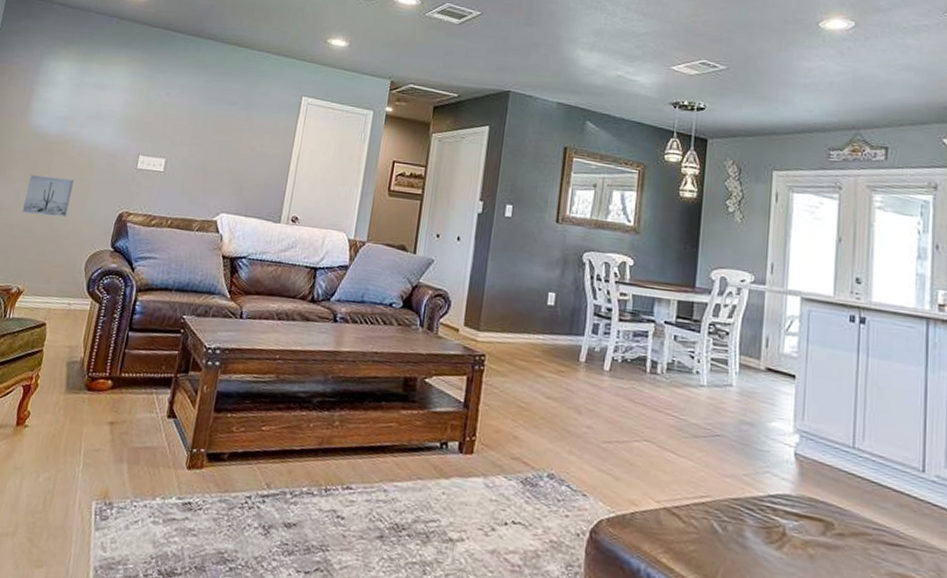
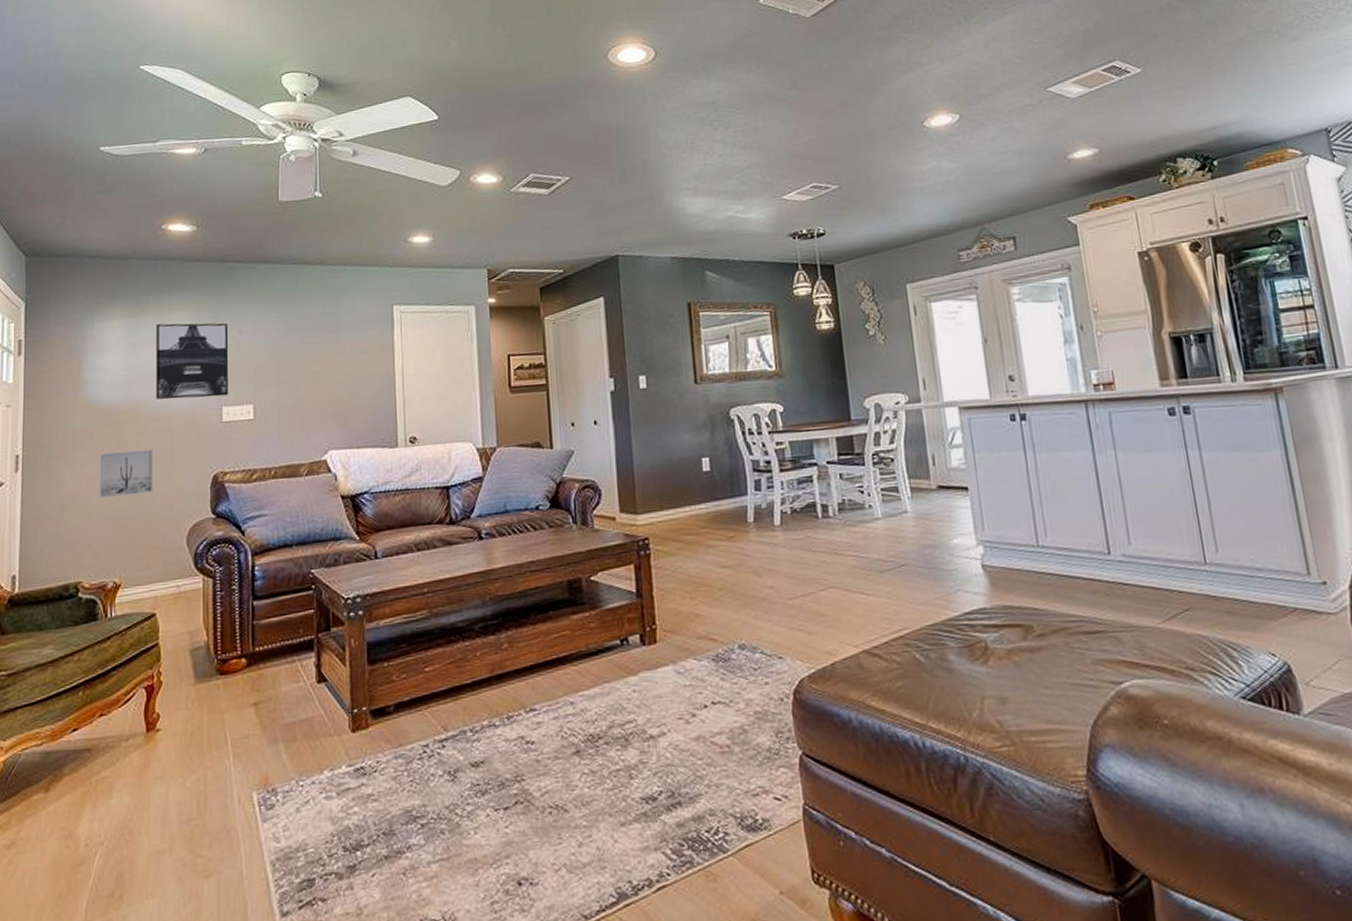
wall art: none [86,73,159,147] -> present [156,323,228,400]

